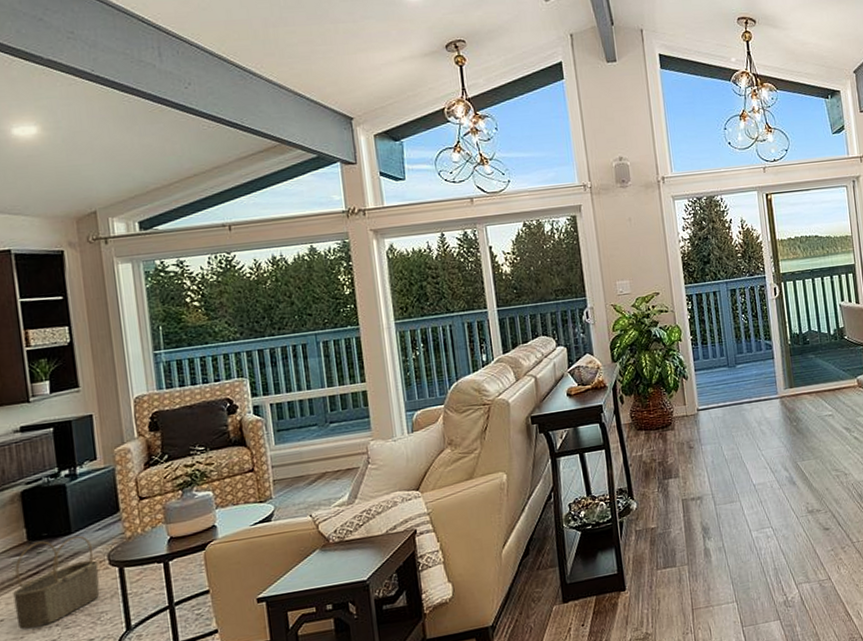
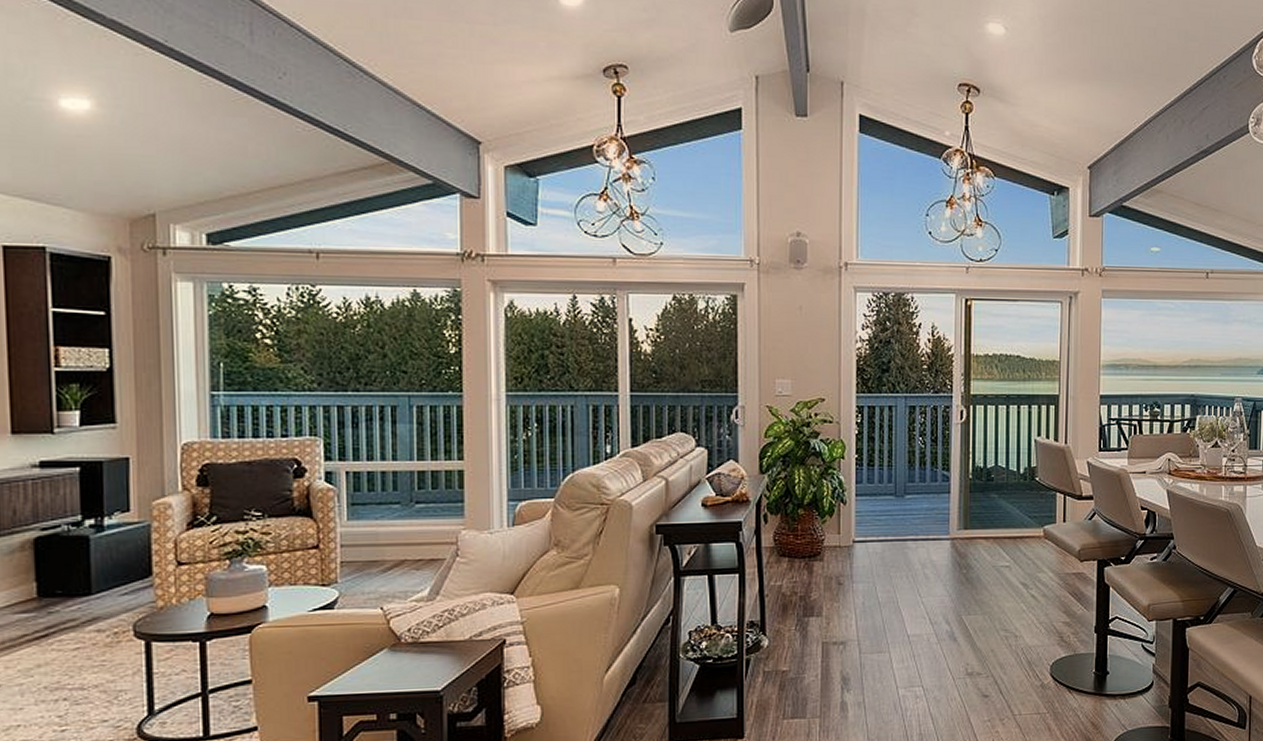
wicker basket: present [13,535,100,630] -> none [15,598,121,700]

